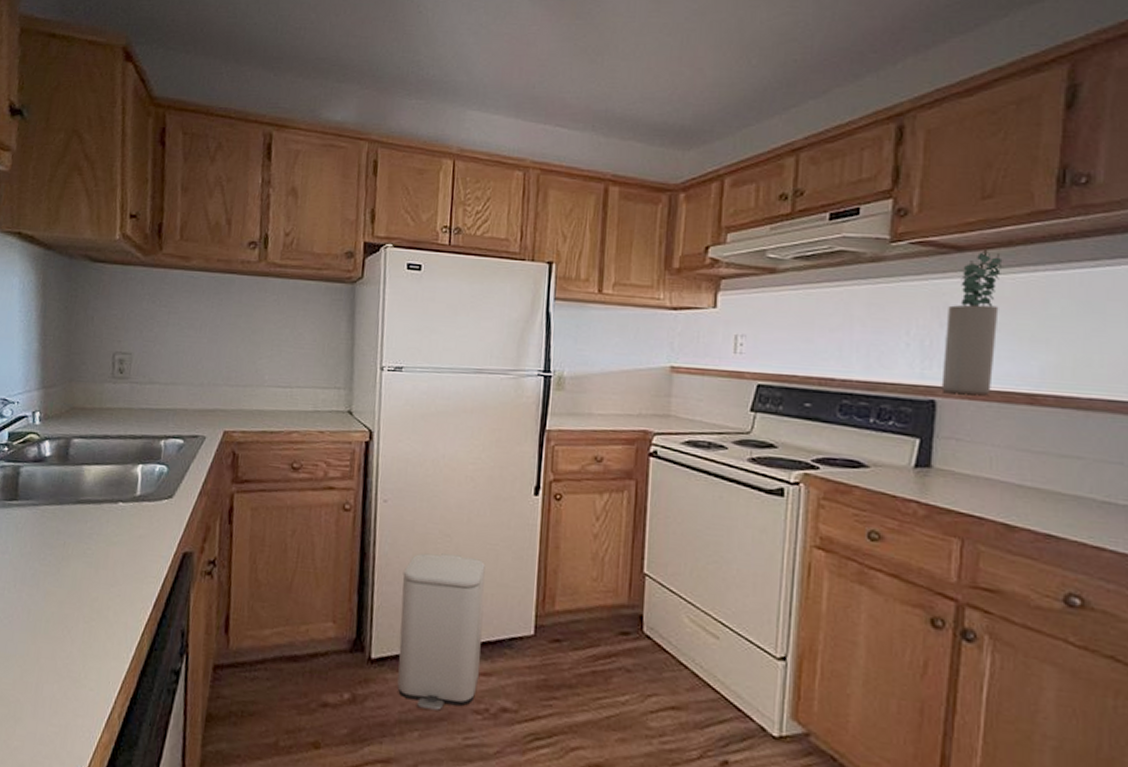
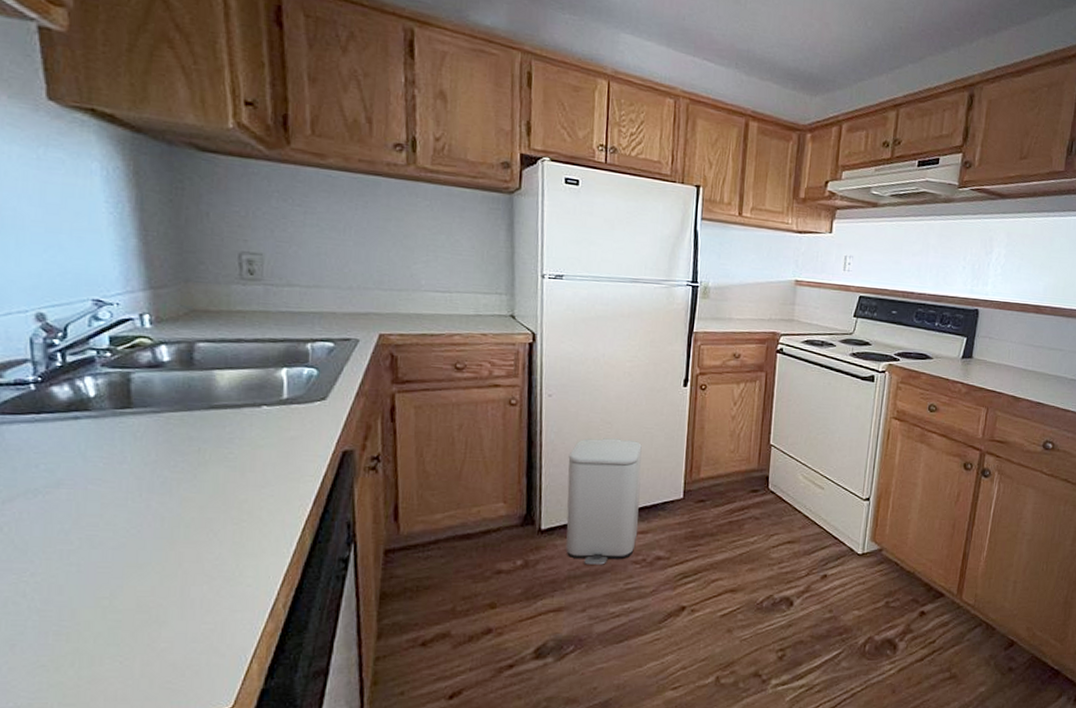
vase: present [941,245,1003,396] -> none [983,195,1029,307]

